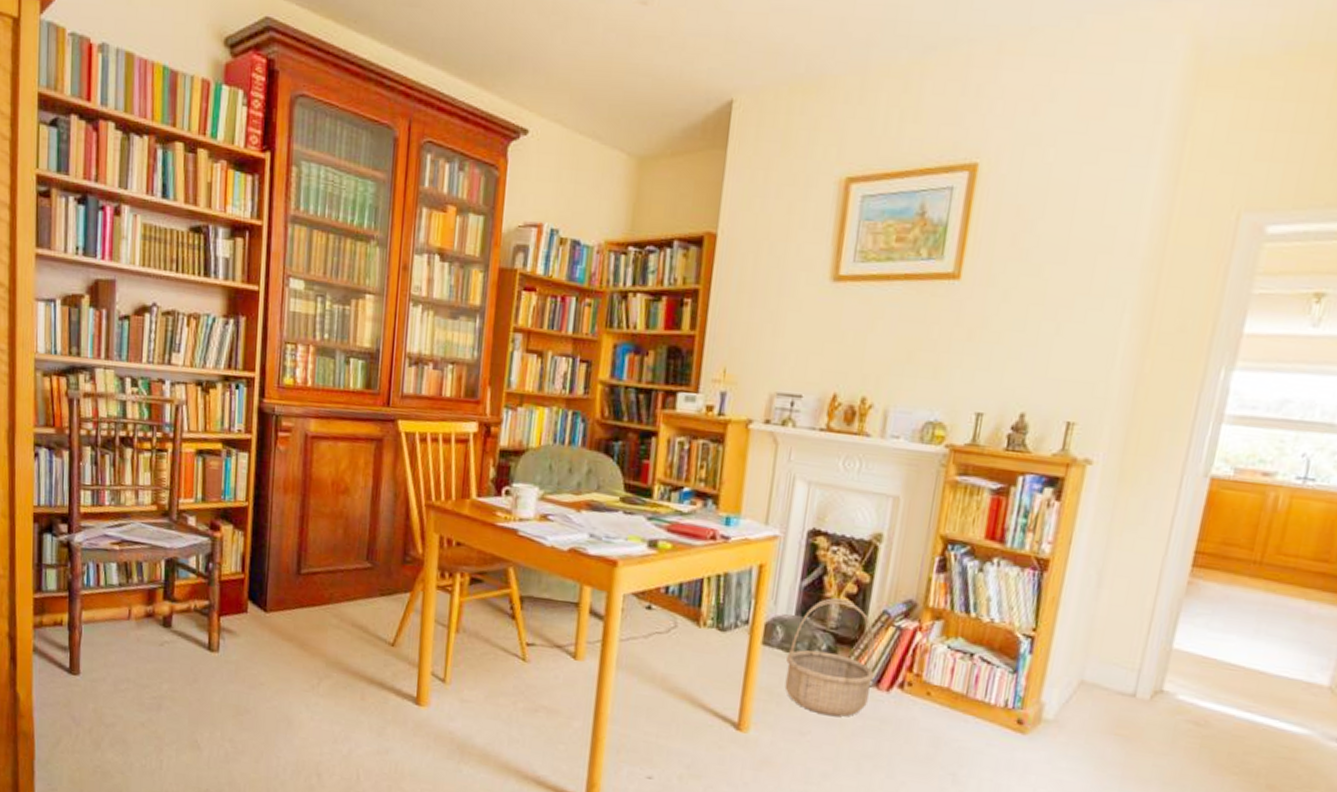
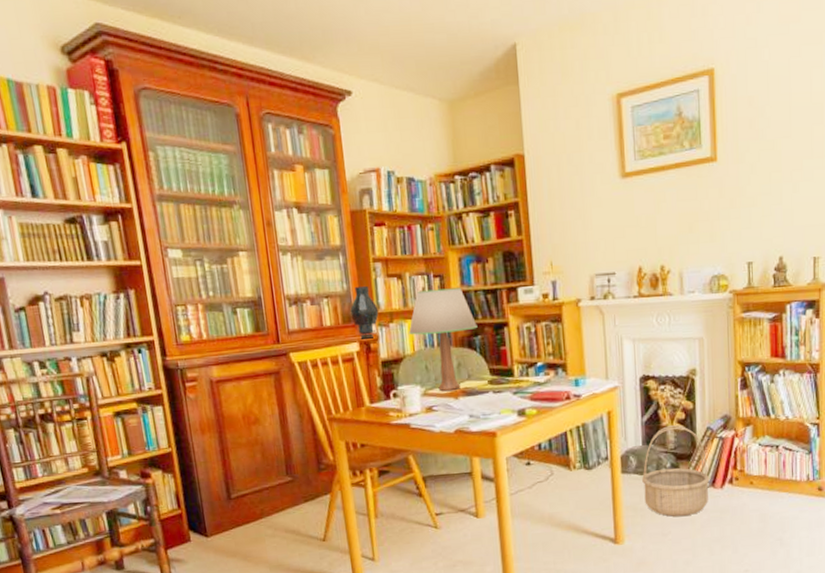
vase: none [474,357,509,421] -> present [349,286,379,339]
table lamp: none [538,371,621,501] -> present [409,284,478,391]

